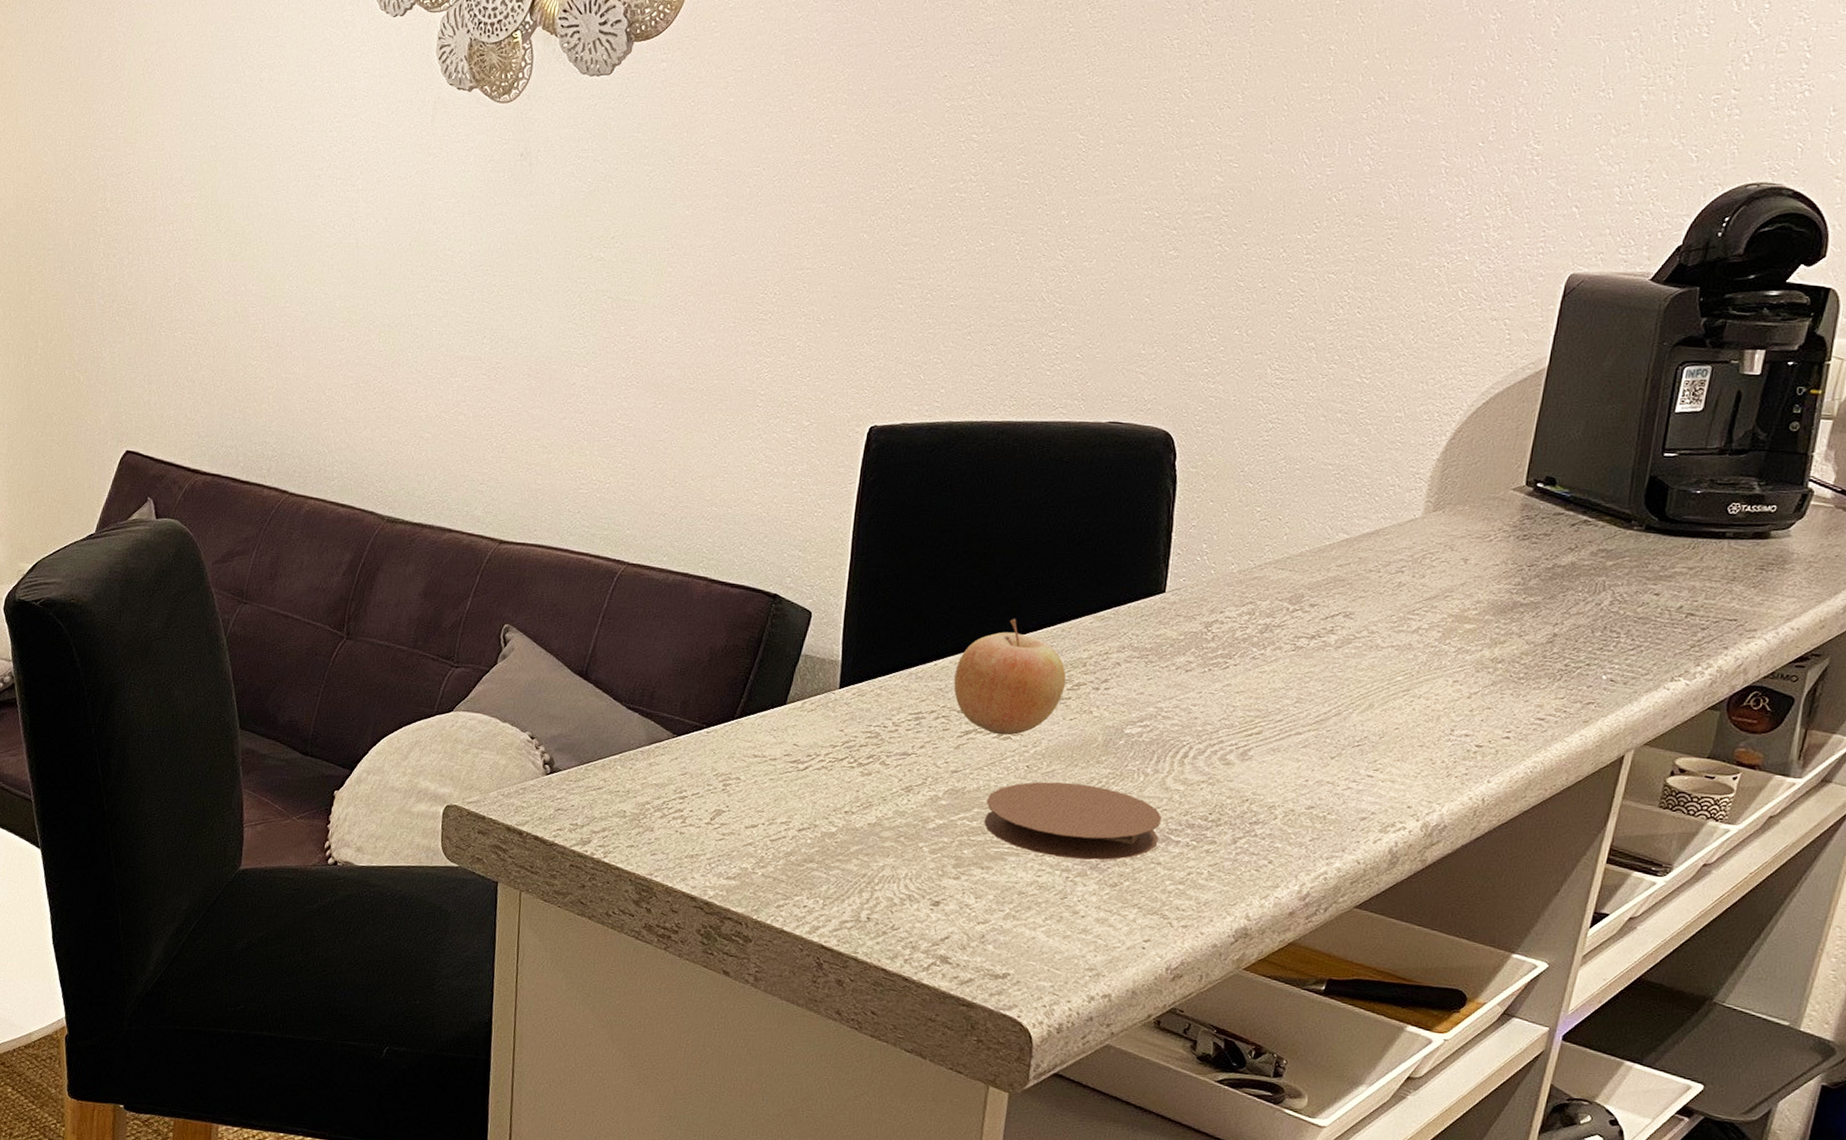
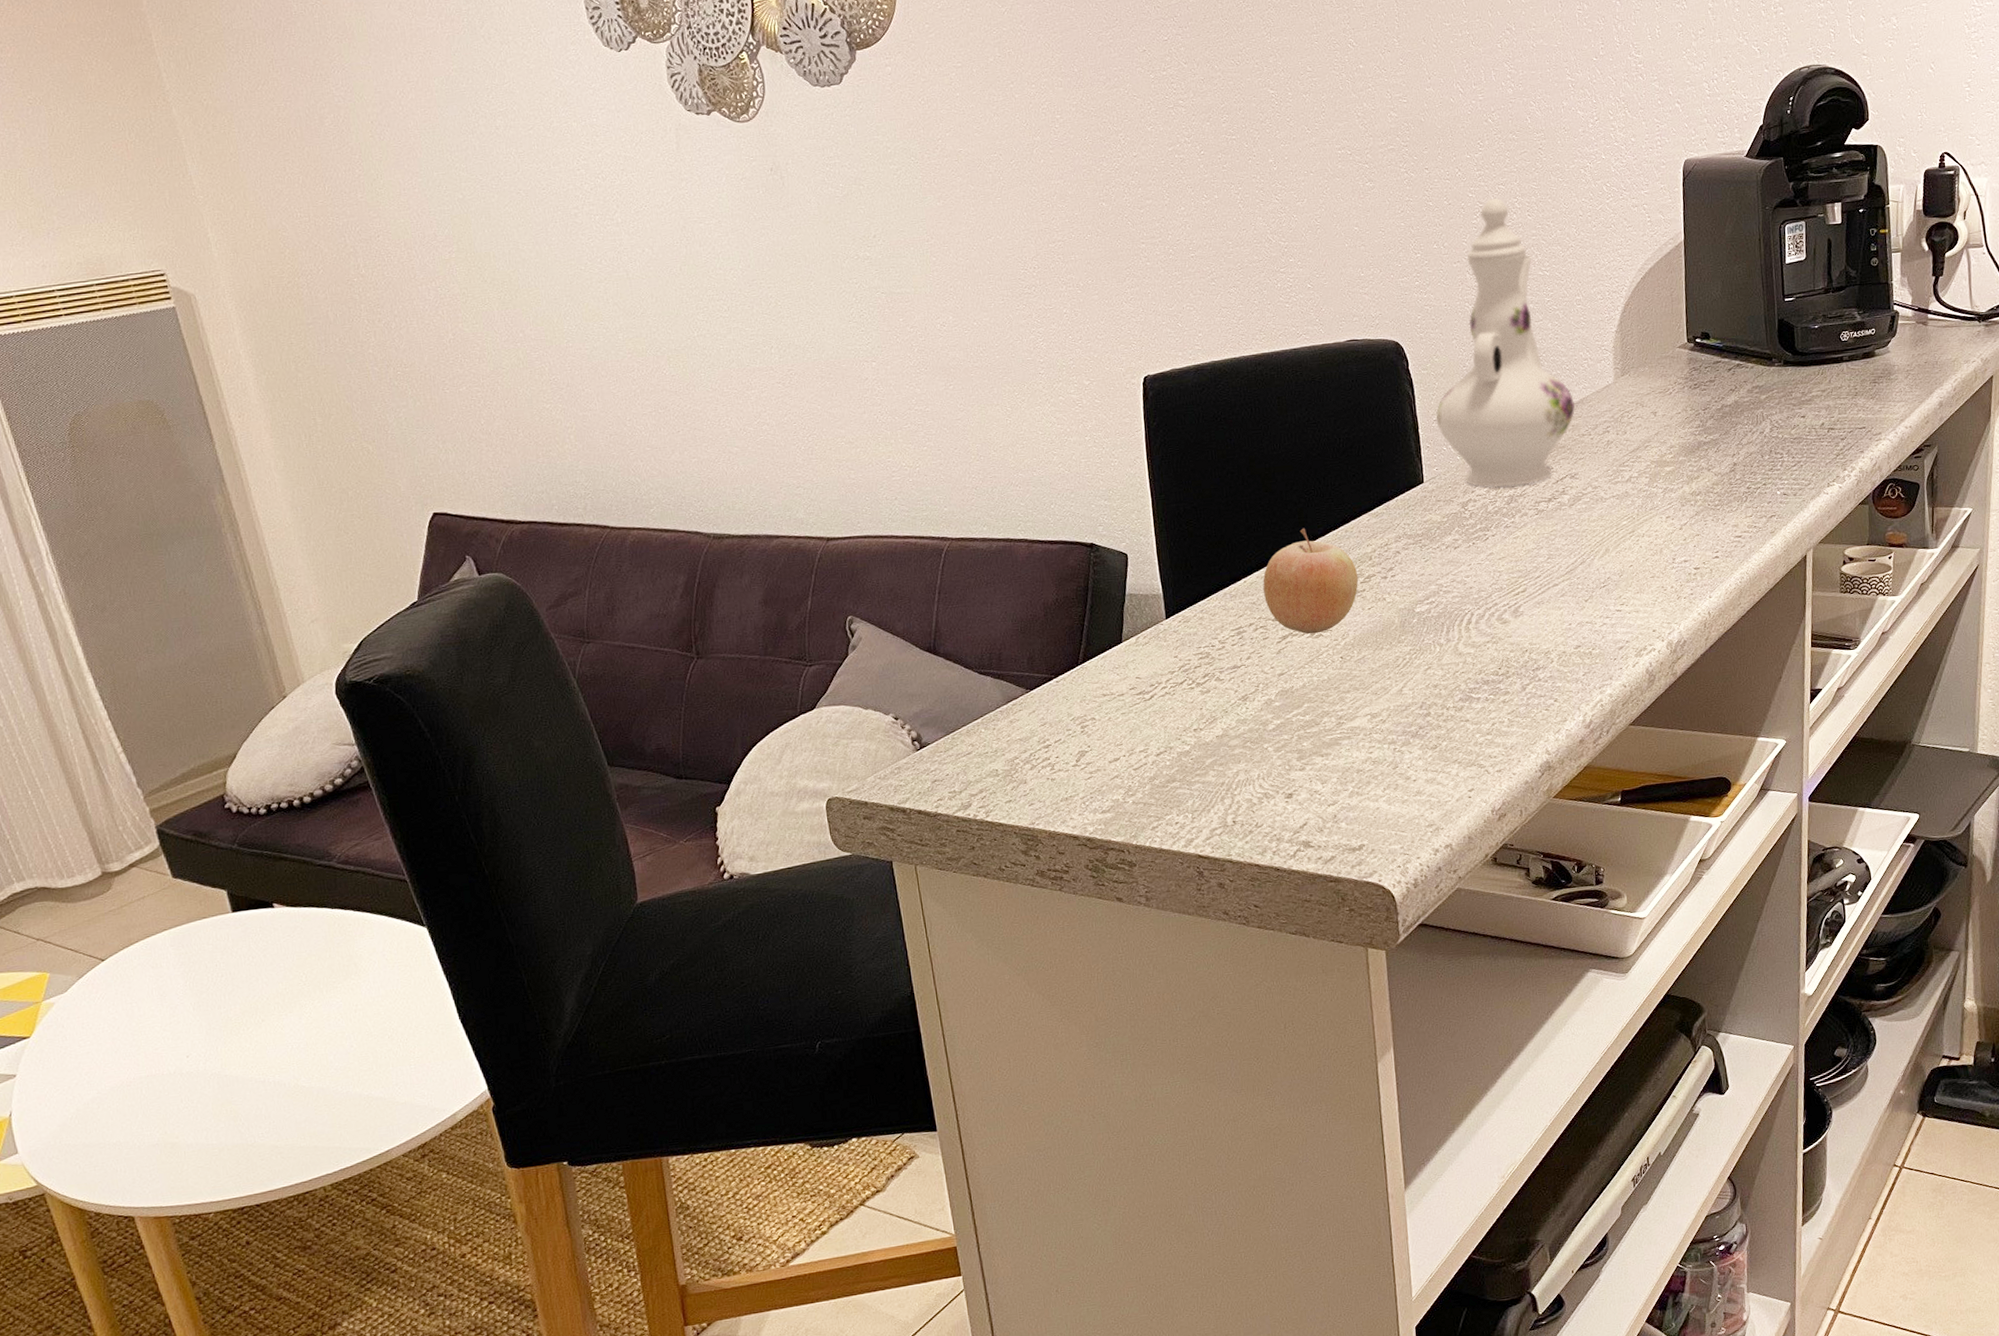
coaster: present [984,781,1161,860] -> none [1313,663,1463,733]
ewer: none [1195,287,1368,615] -> present [1436,198,1575,488]

